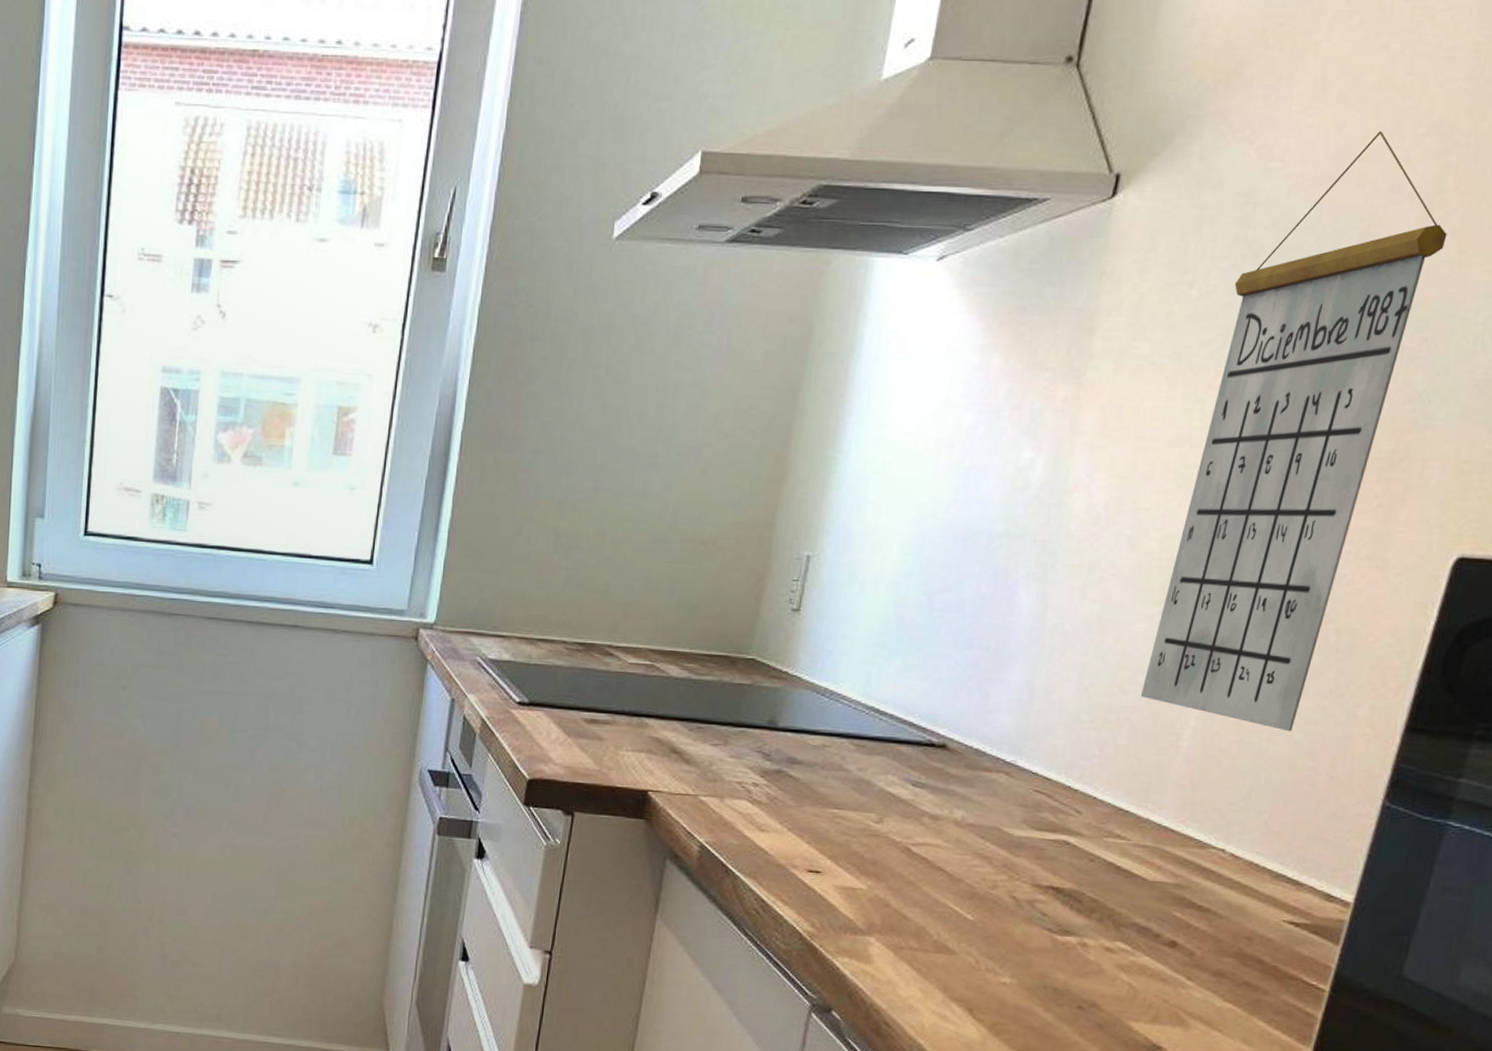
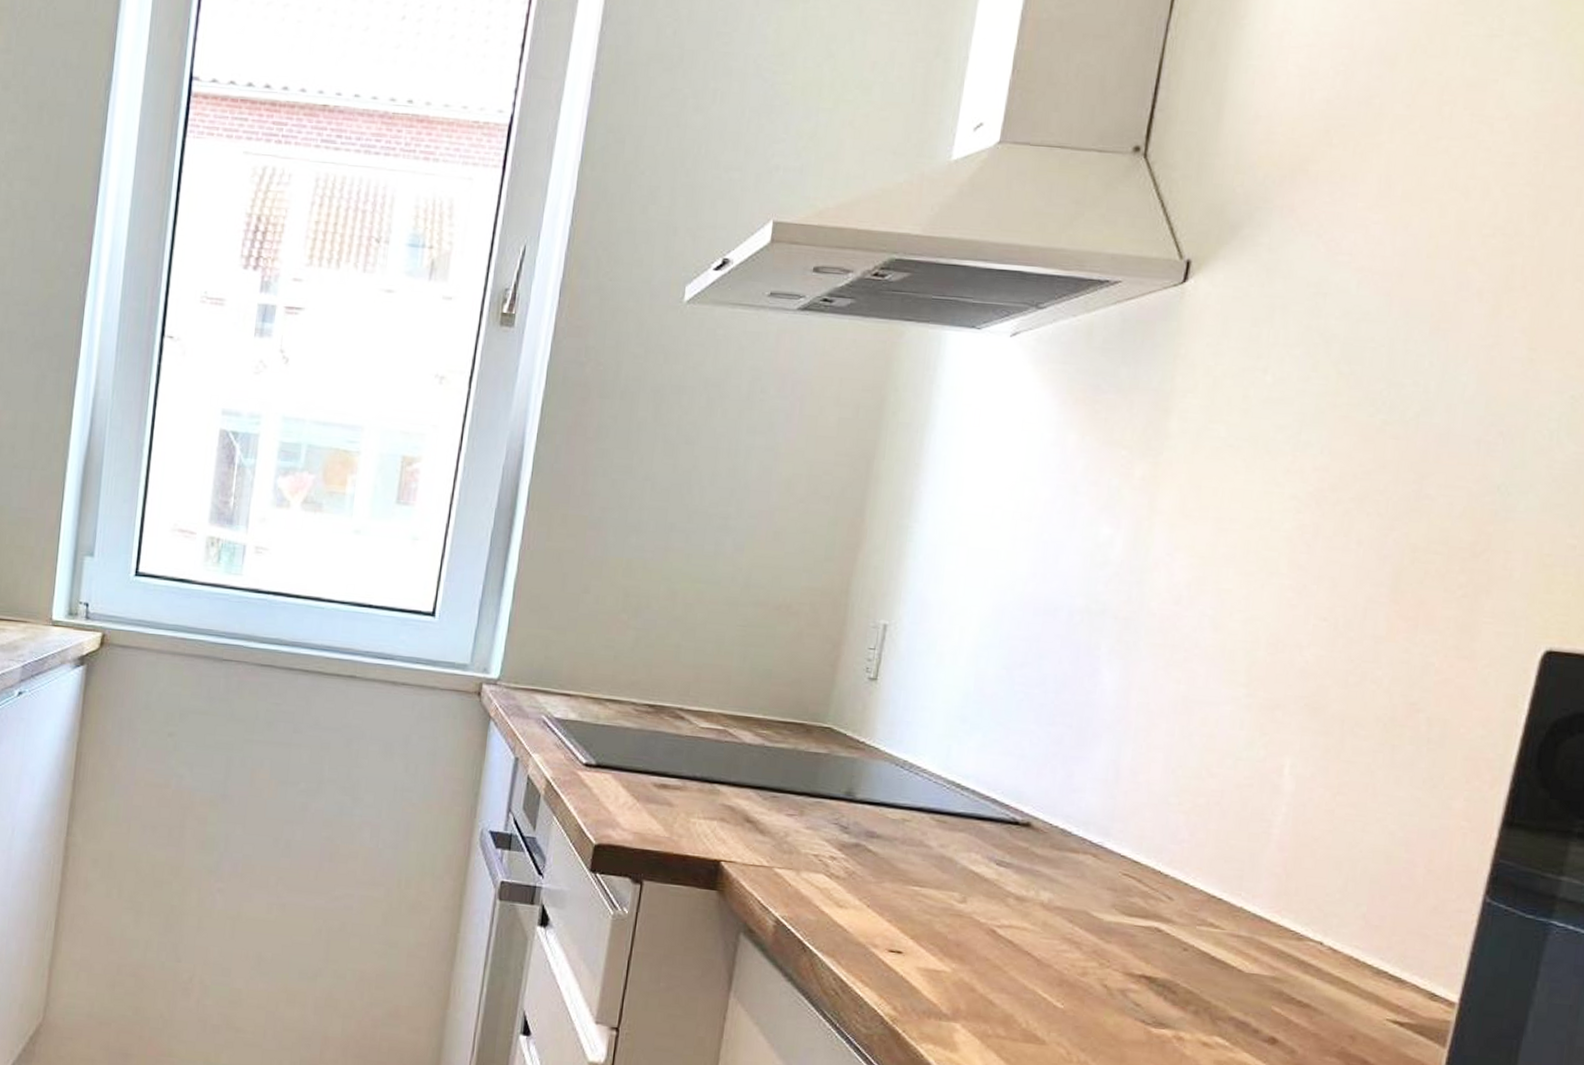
calendar: present [1140,131,1447,732] -> none [1229,230,1517,822]

